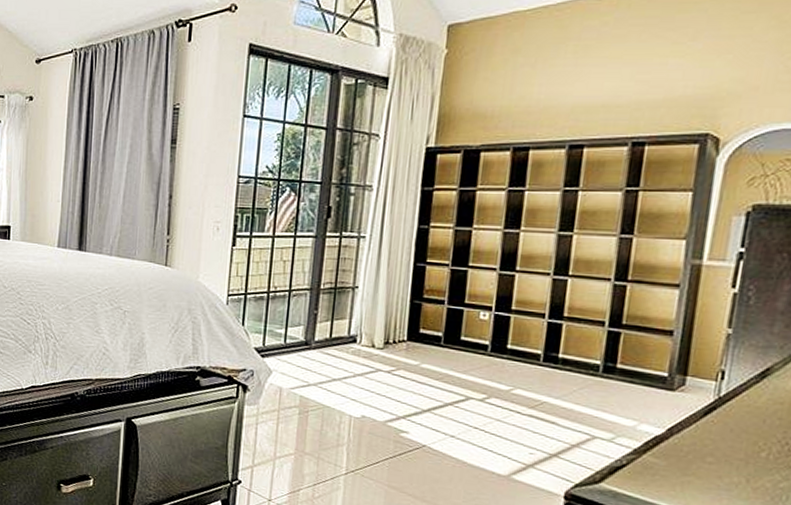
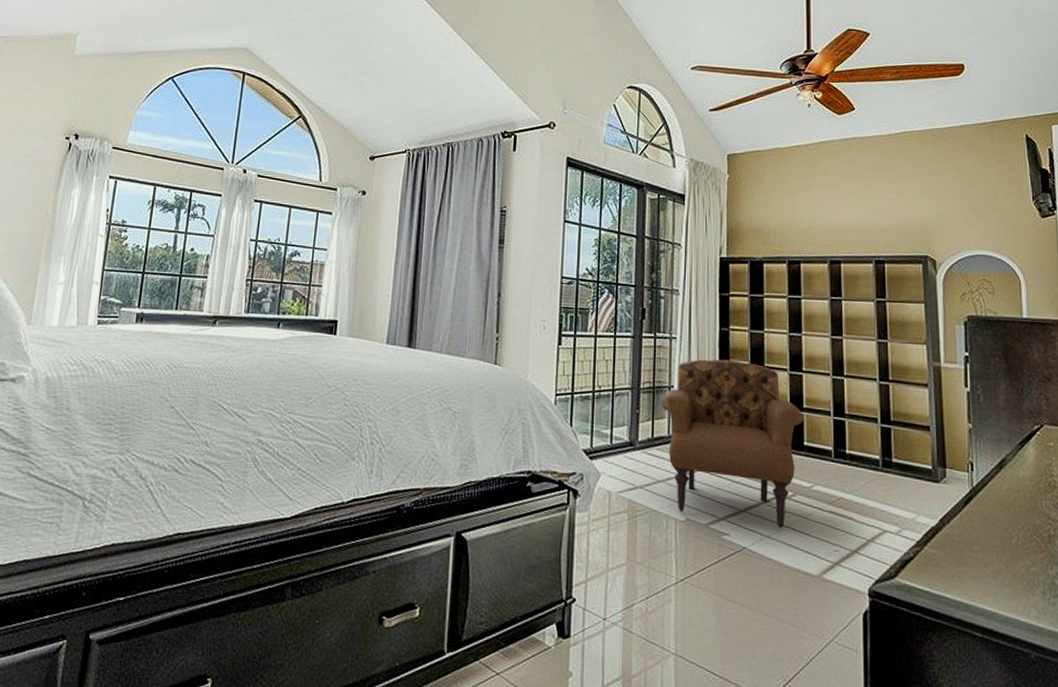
armchair: none [342,258,512,430] -> present [661,359,805,529]

